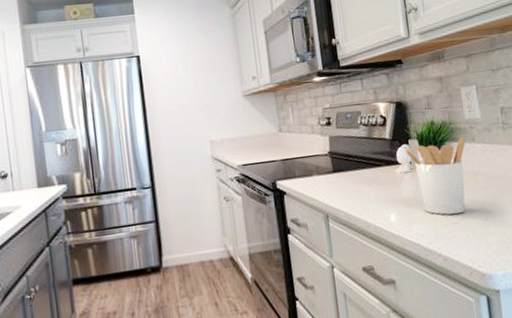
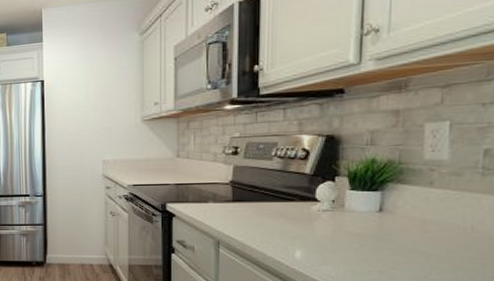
utensil holder: present [405,136,466,215] -> none [328,179,419,262]

